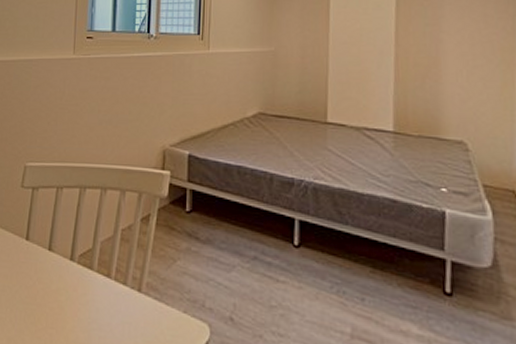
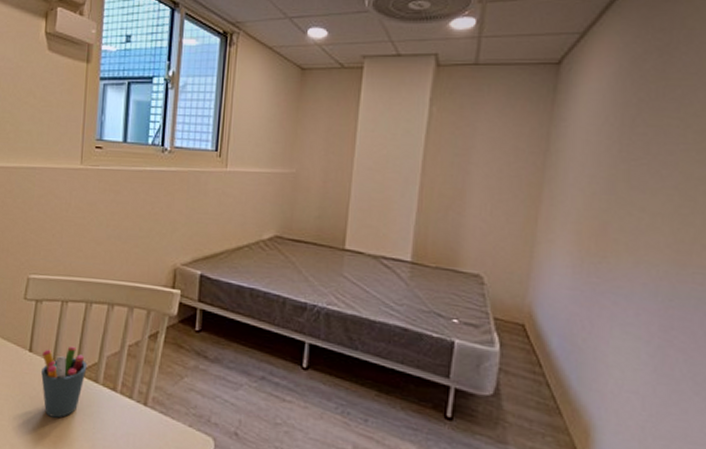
pen holder: none [37,232,82,308] -> present [40,346,88,418]

